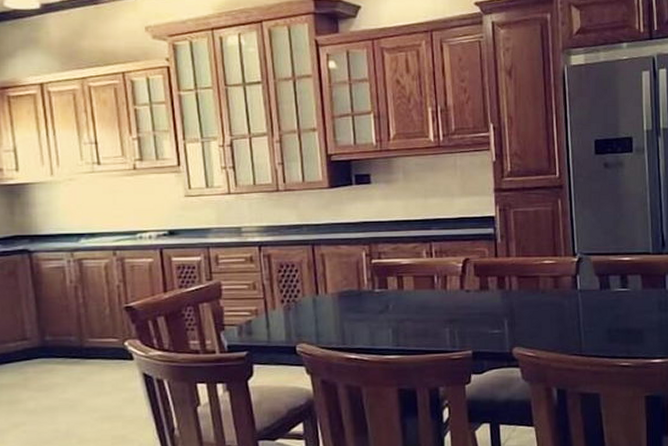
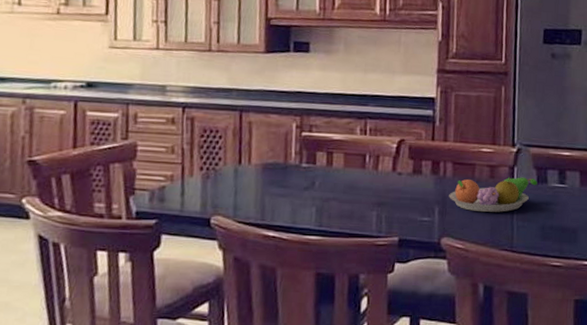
fruit bowl: none [516,285,600,321] -> present [449,177,538,212]

